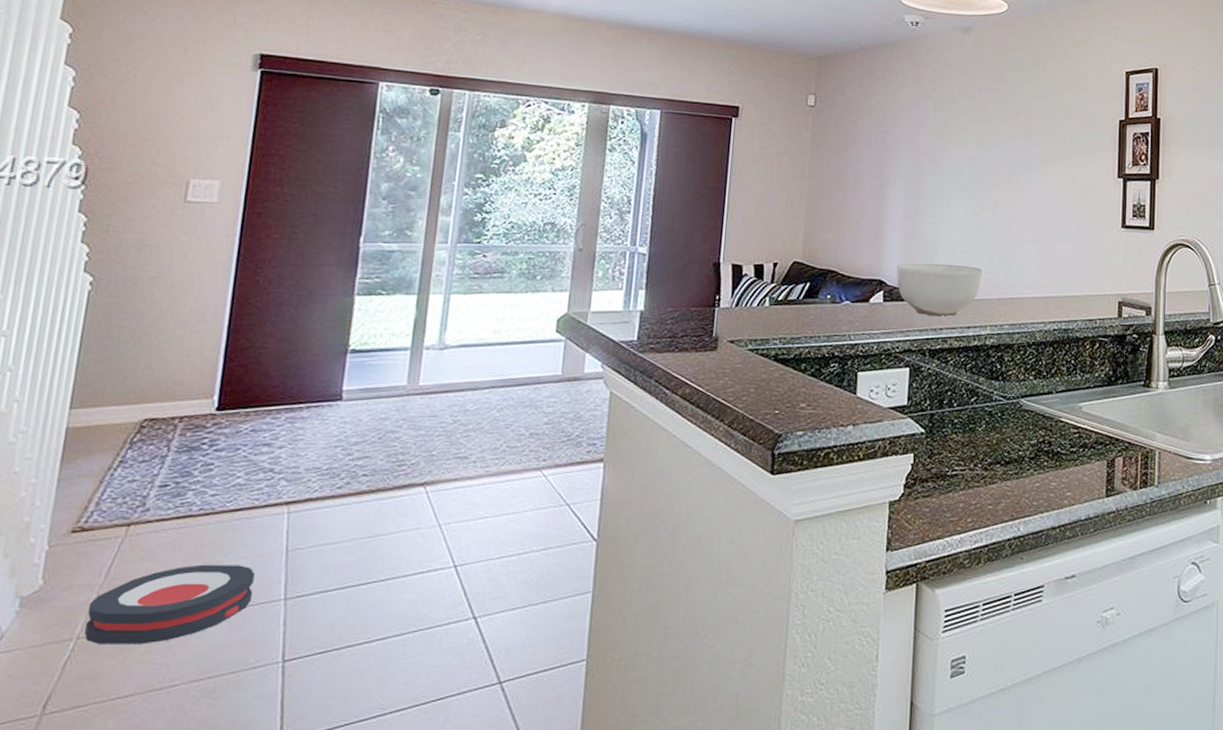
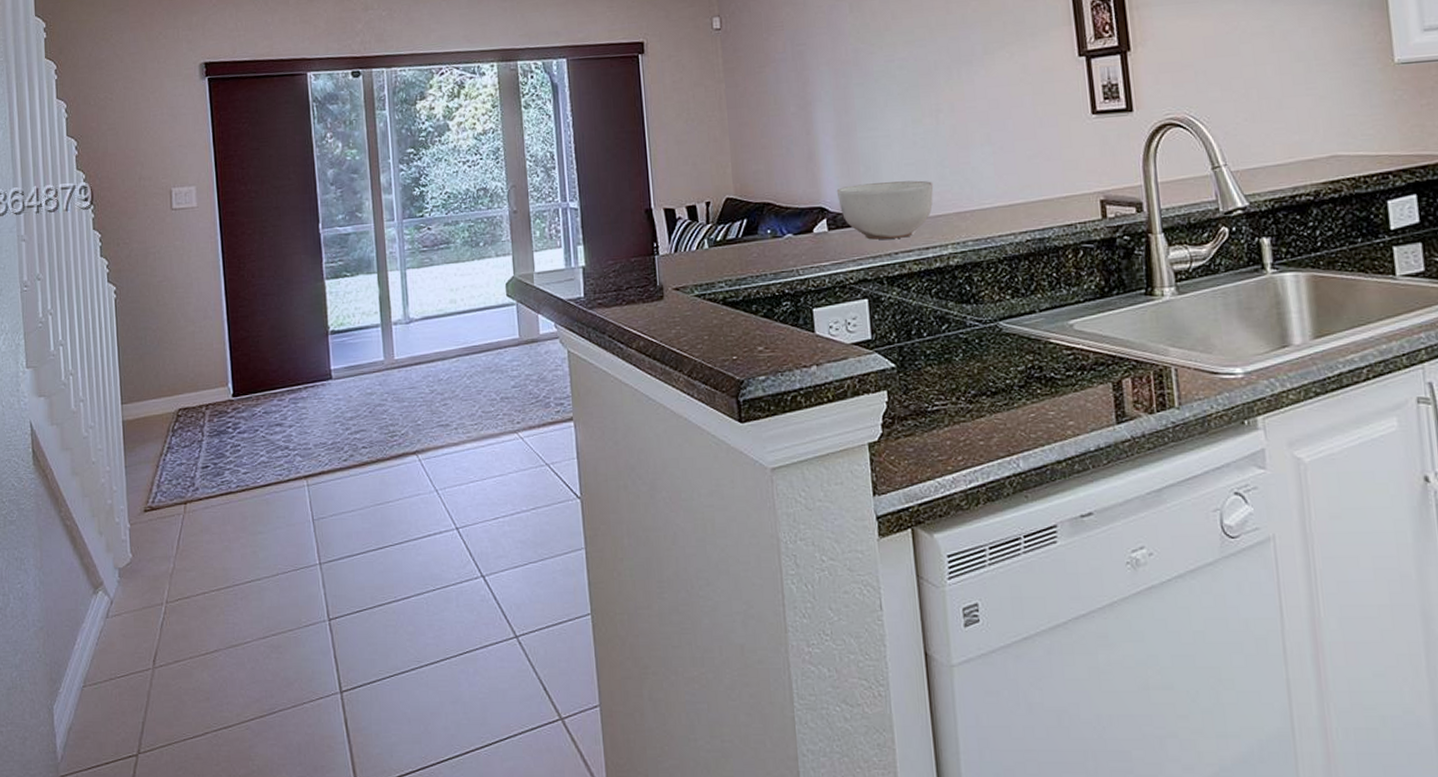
robot vacuum: present [84,564,255,644] -> none [169,534,294,607]

